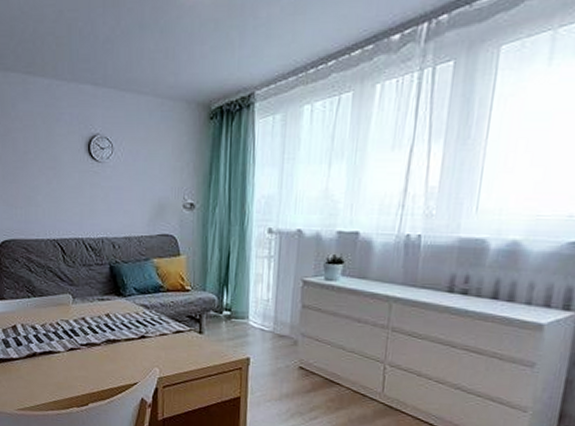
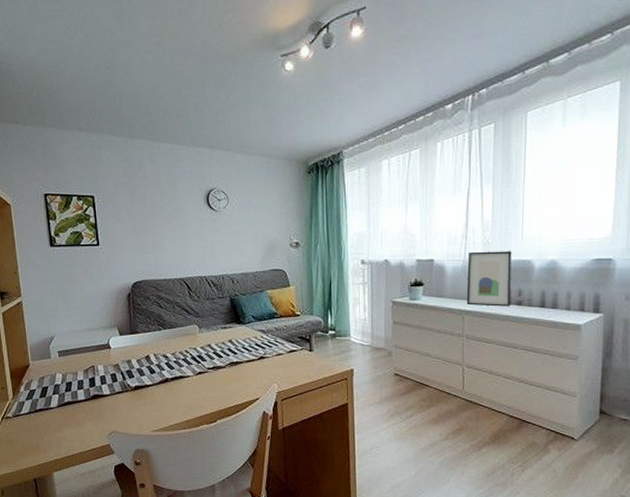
picture frame: none [396,224,463,296] -> present [466,251,513,307]

